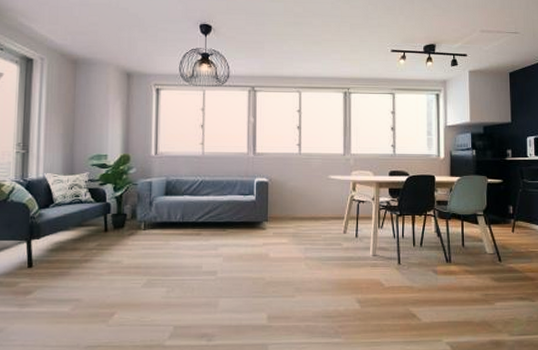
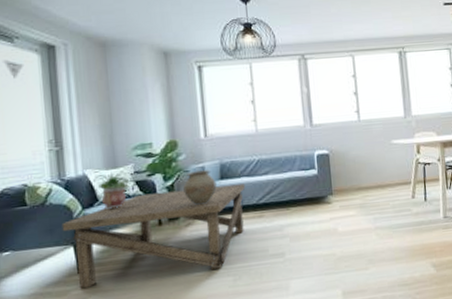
coffee table: none [19,201,187,282] -> present [61,183,246,289]
potted plant: none [54,180,84,211] -> present [97,173,131,209]
ceramic pot: none [130,185,161,218] -> present [183,170,217,206]

